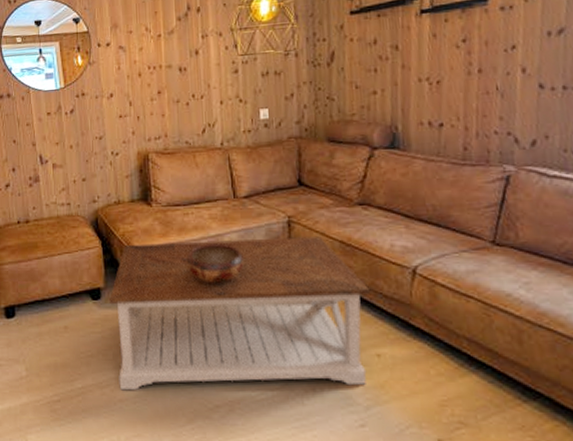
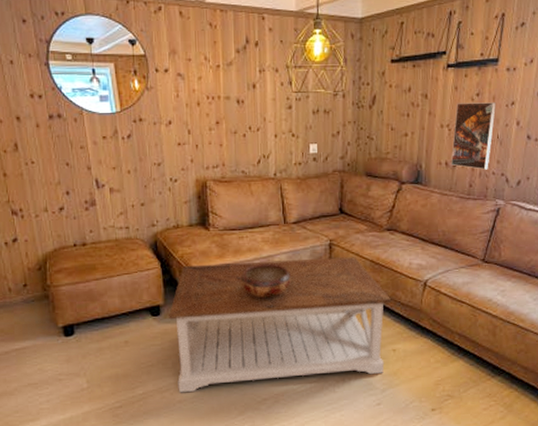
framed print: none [435,47,491,129] -> present [450,102,497,170]

